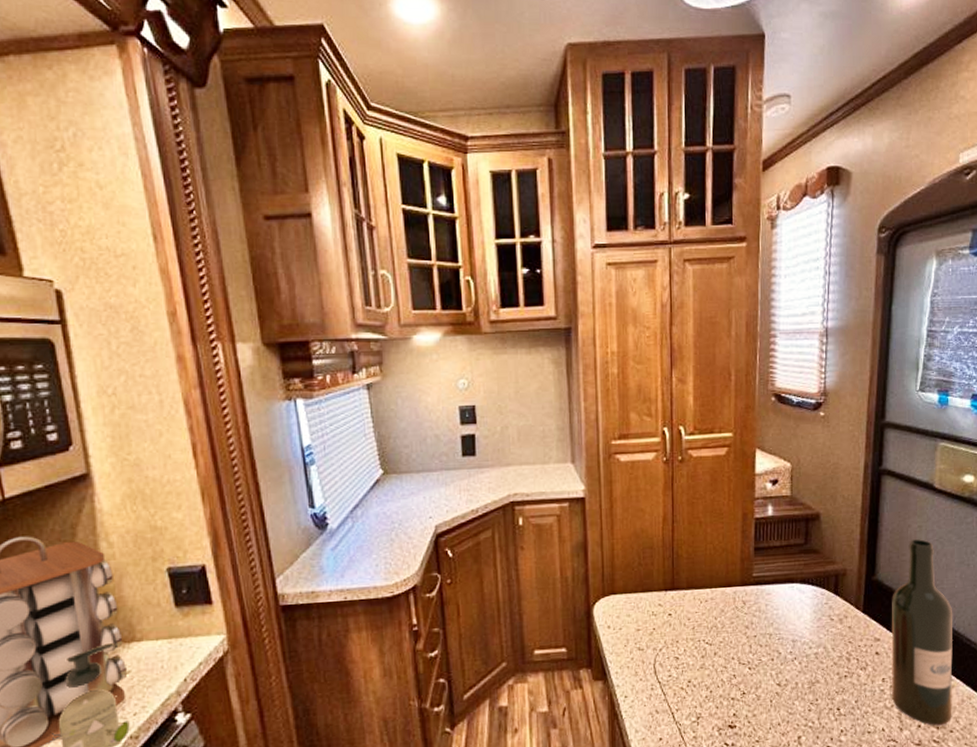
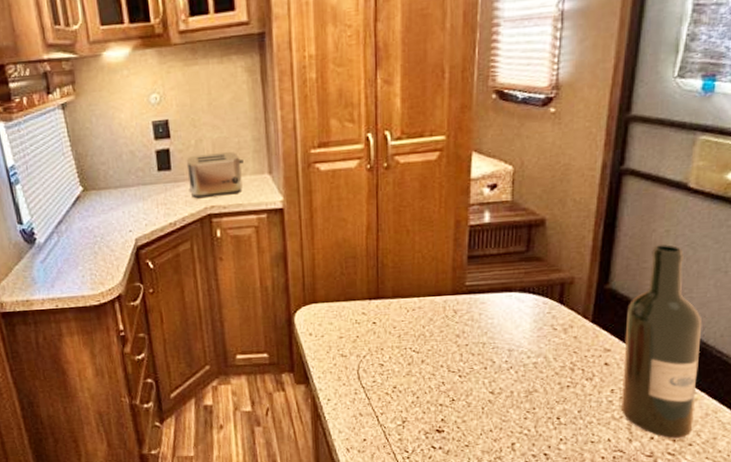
toaster: none [491,439,548,487] -> present [186,151,244,200]

